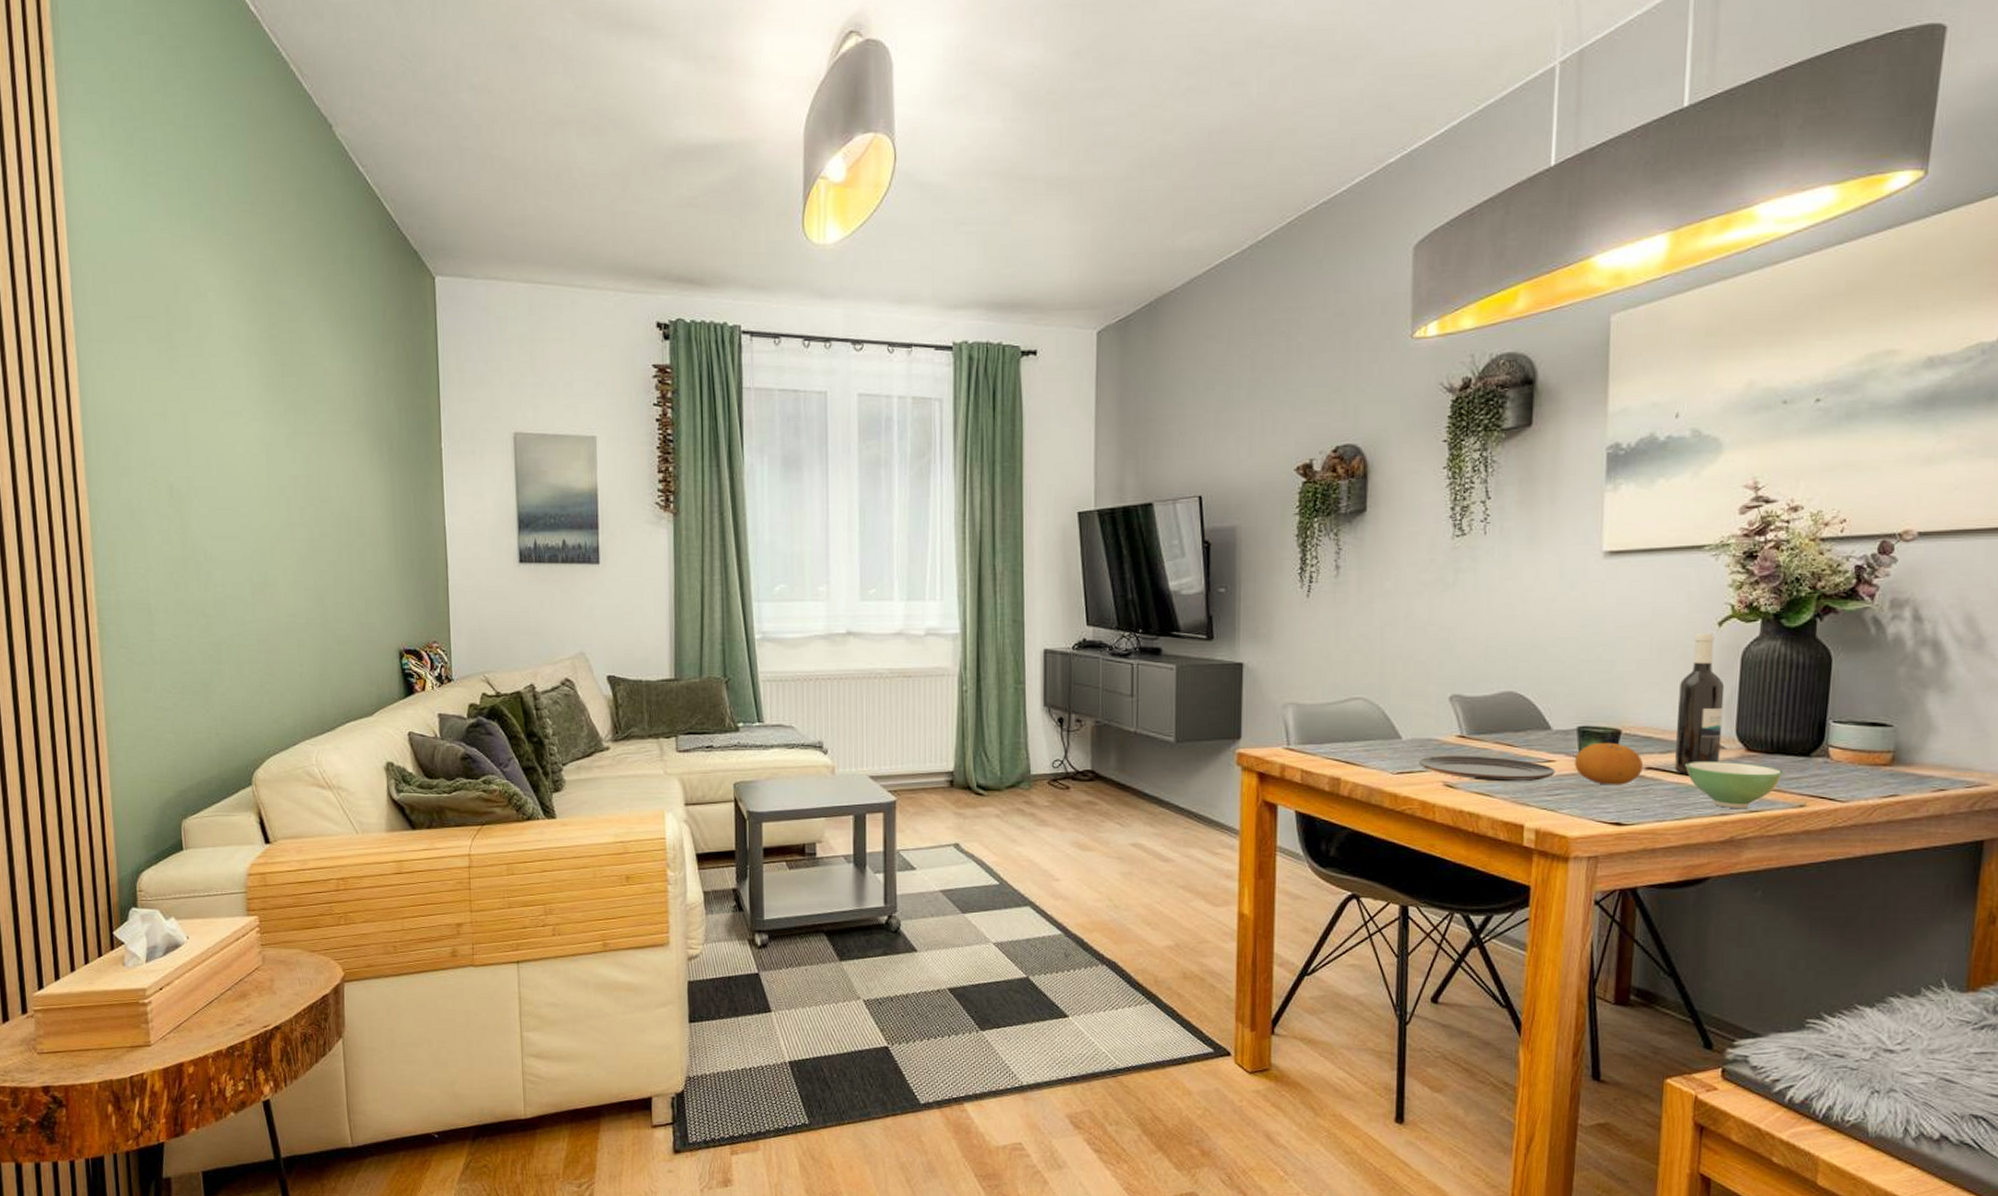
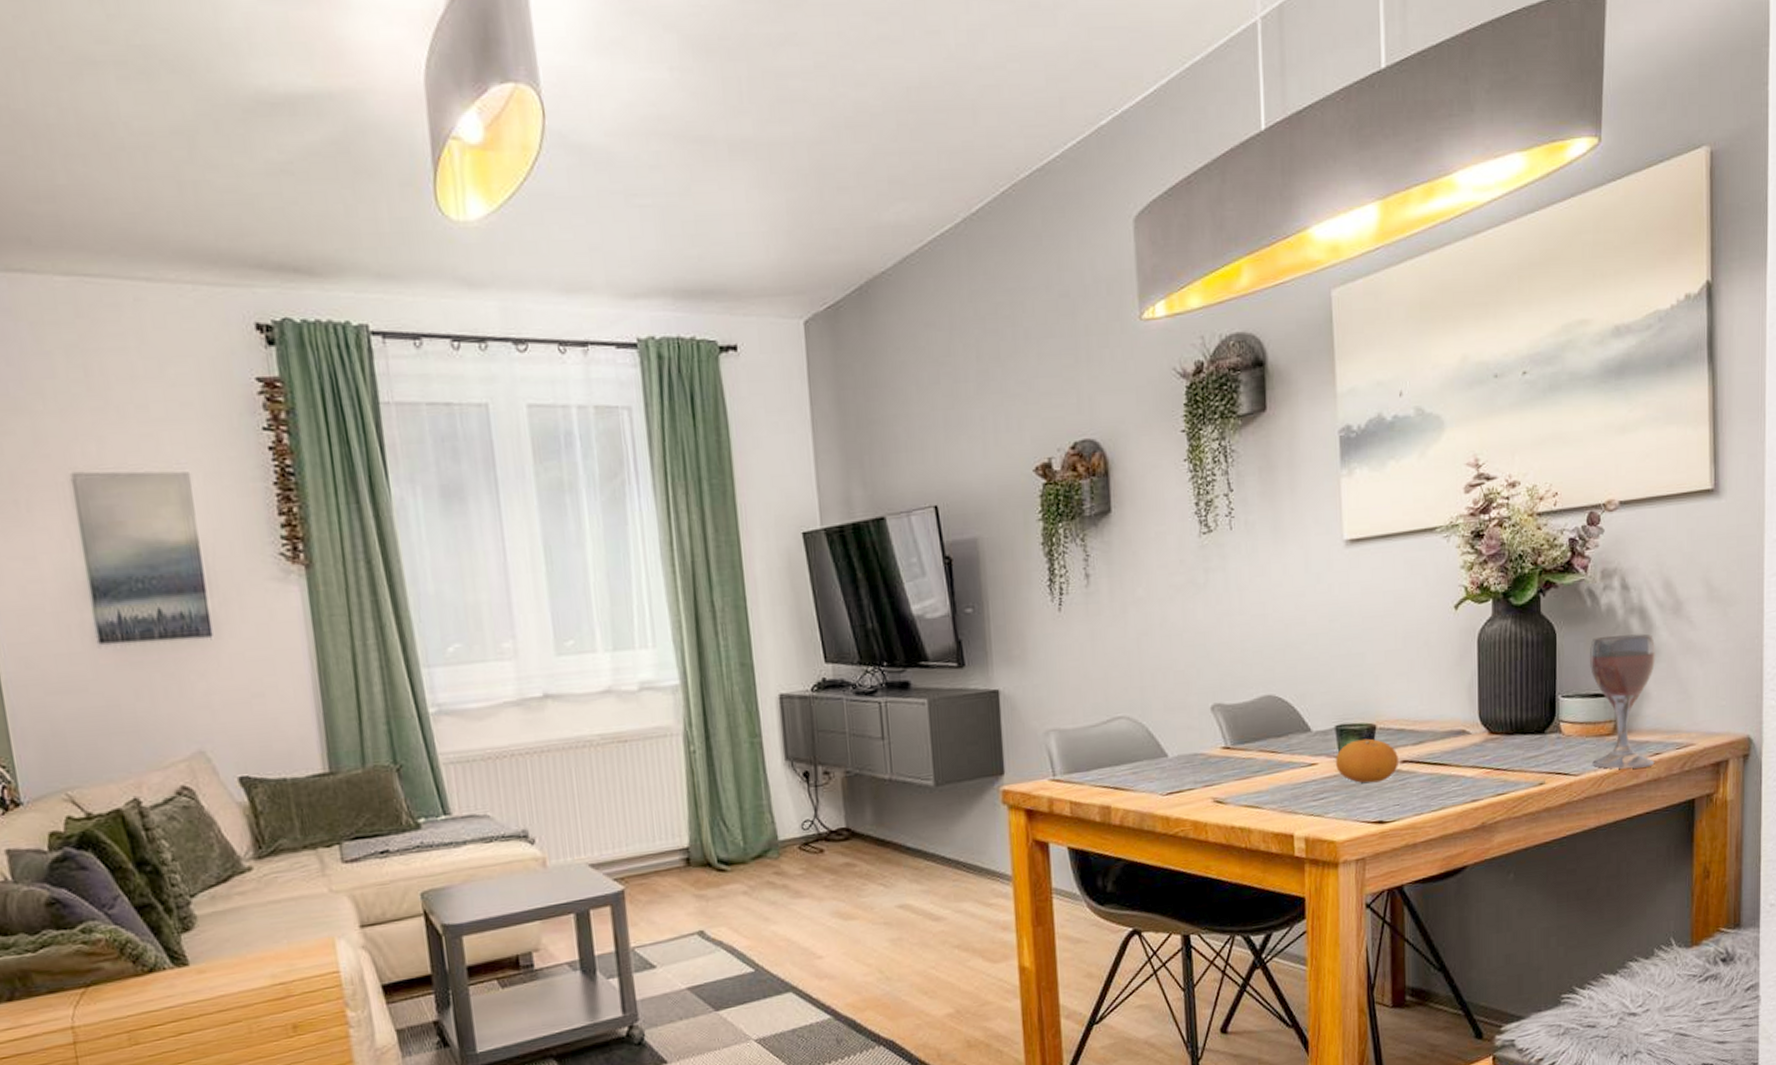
plate: present [1417,756,1556,782] -> none [1186,766,1319,793]
wine bottle: present [1675,633,1725,774] -> none [1424,617,1467,764]
bowl: present [1685,762,1783,809] -> none [1437,746,1523,794]
cup: none [1863,665,1950,802] -> present [1590,634,1656,769]

